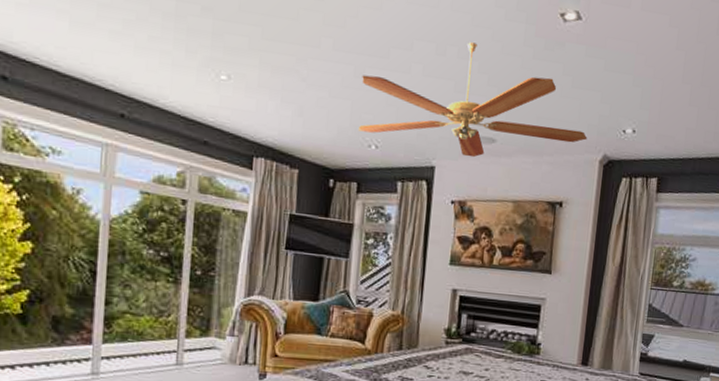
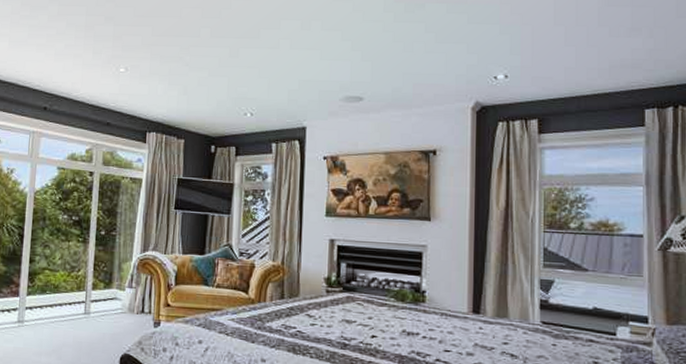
ceiling fan: present [357,42,588,158] -> none [234,15,457,116]

